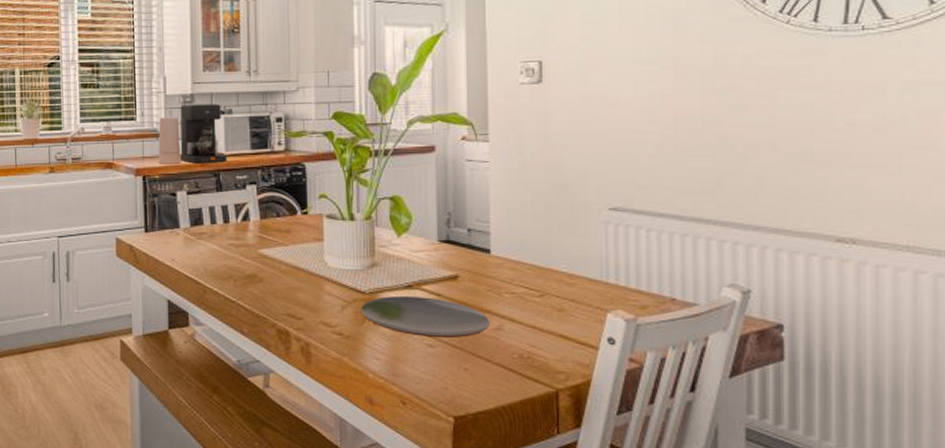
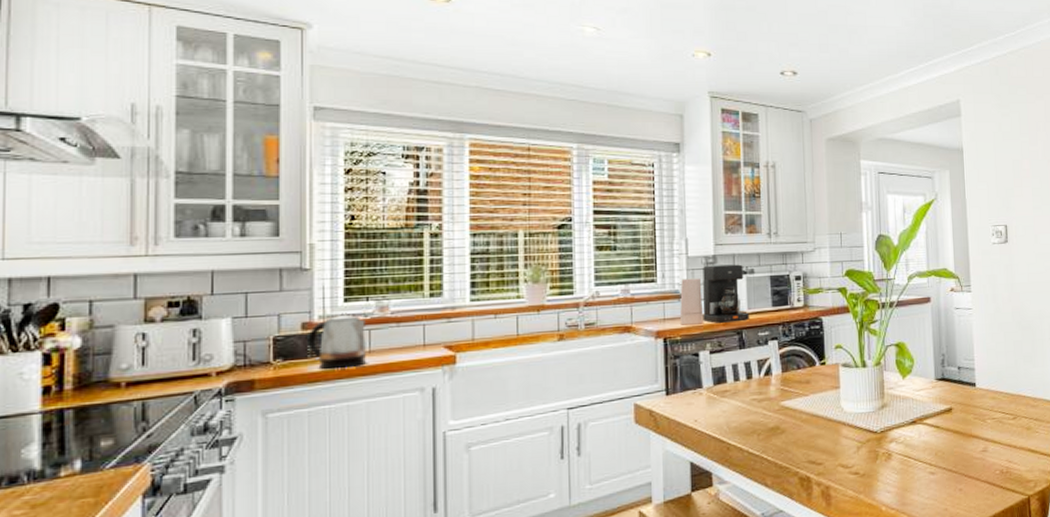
plate: present [360,296,490,338] -> none [873,430,978,466]

